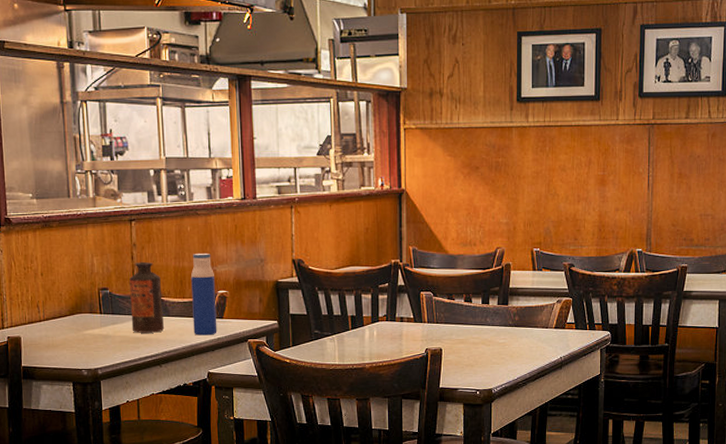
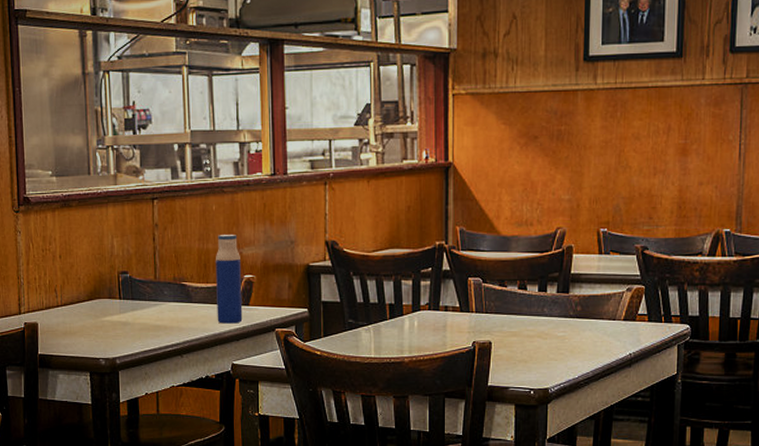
bottle: present [129,261,164,333] -> none [150,243,186,320]

